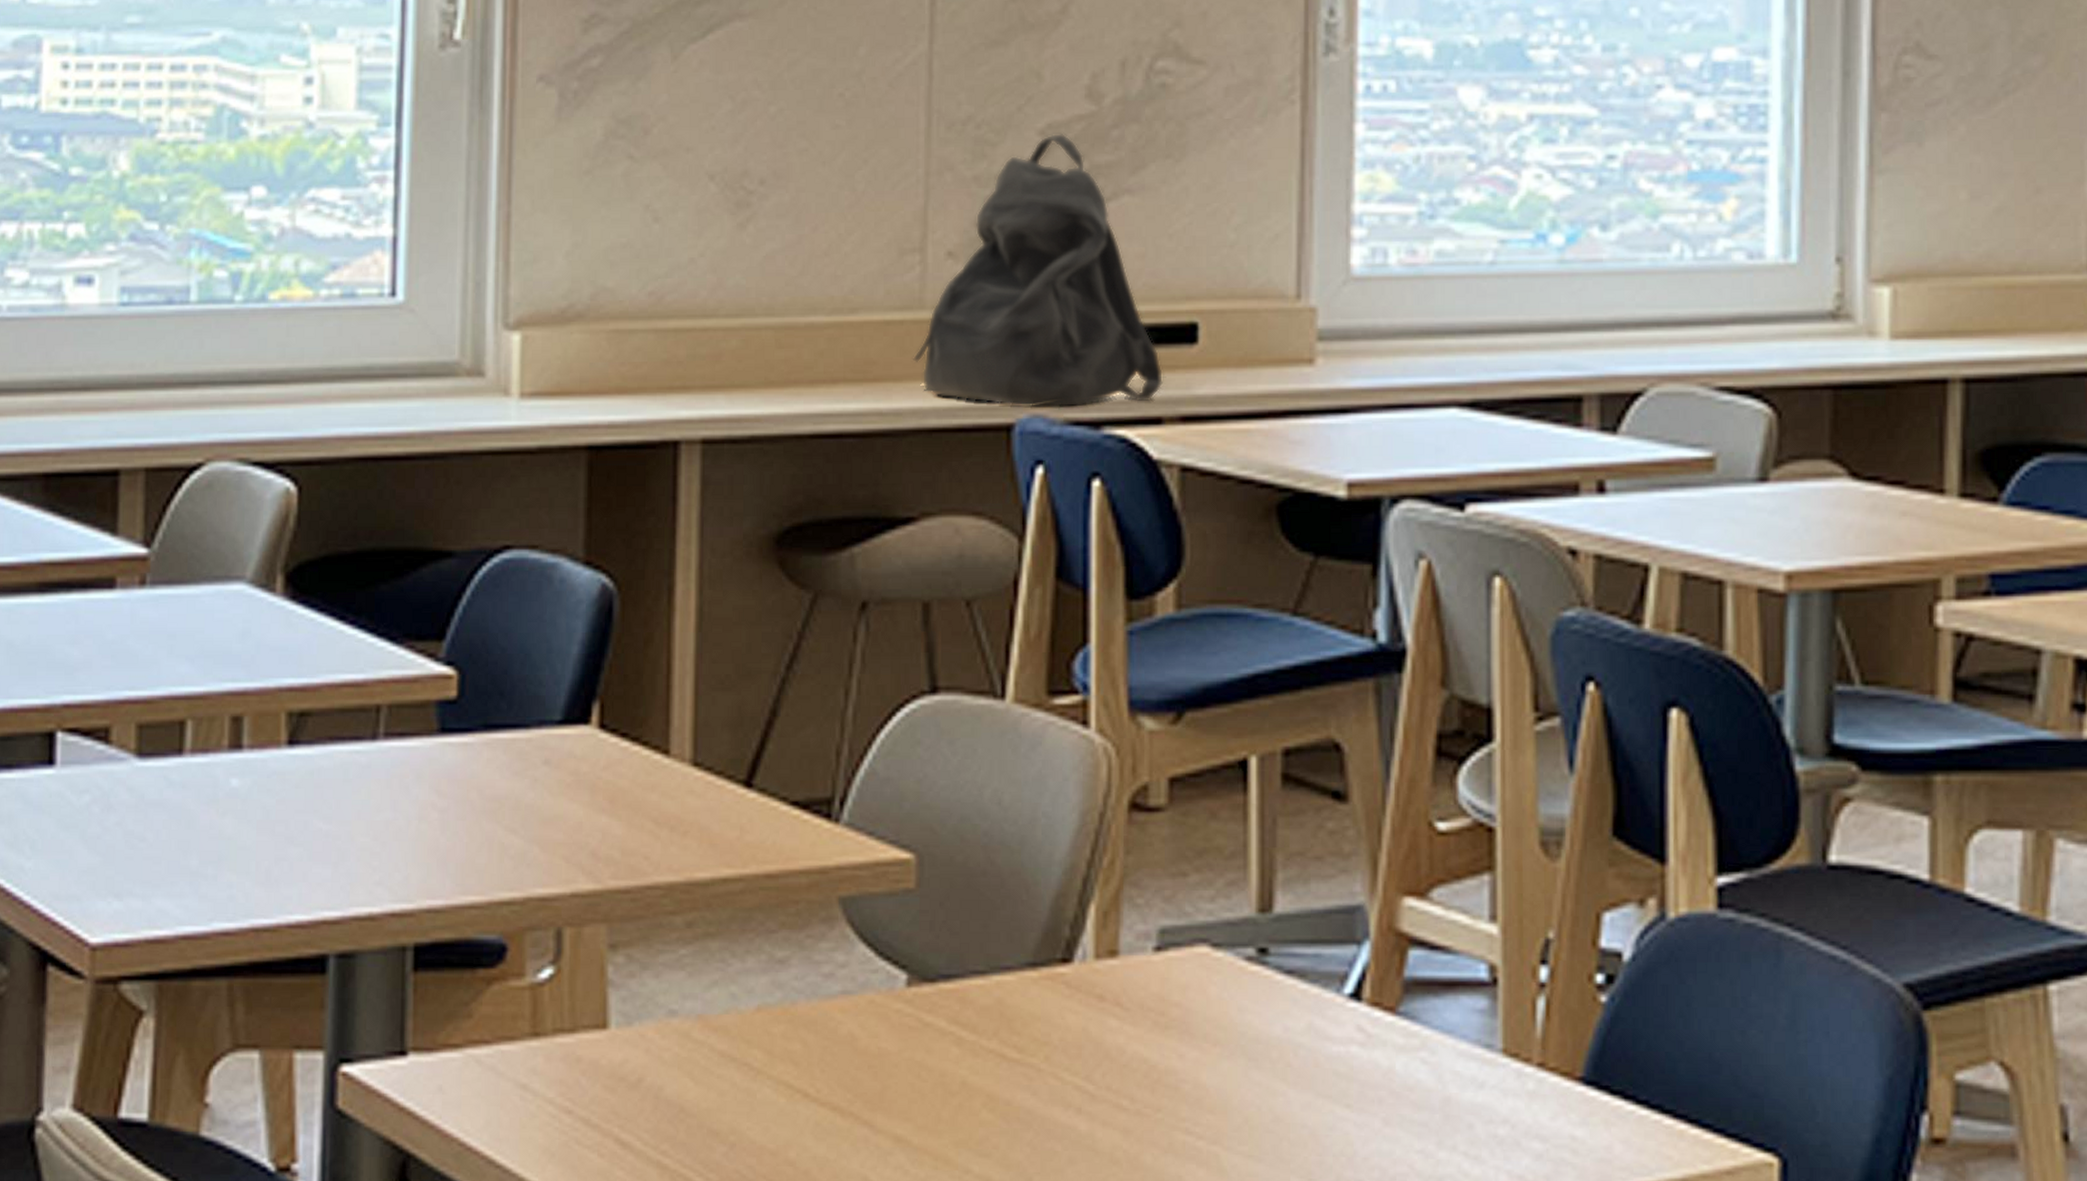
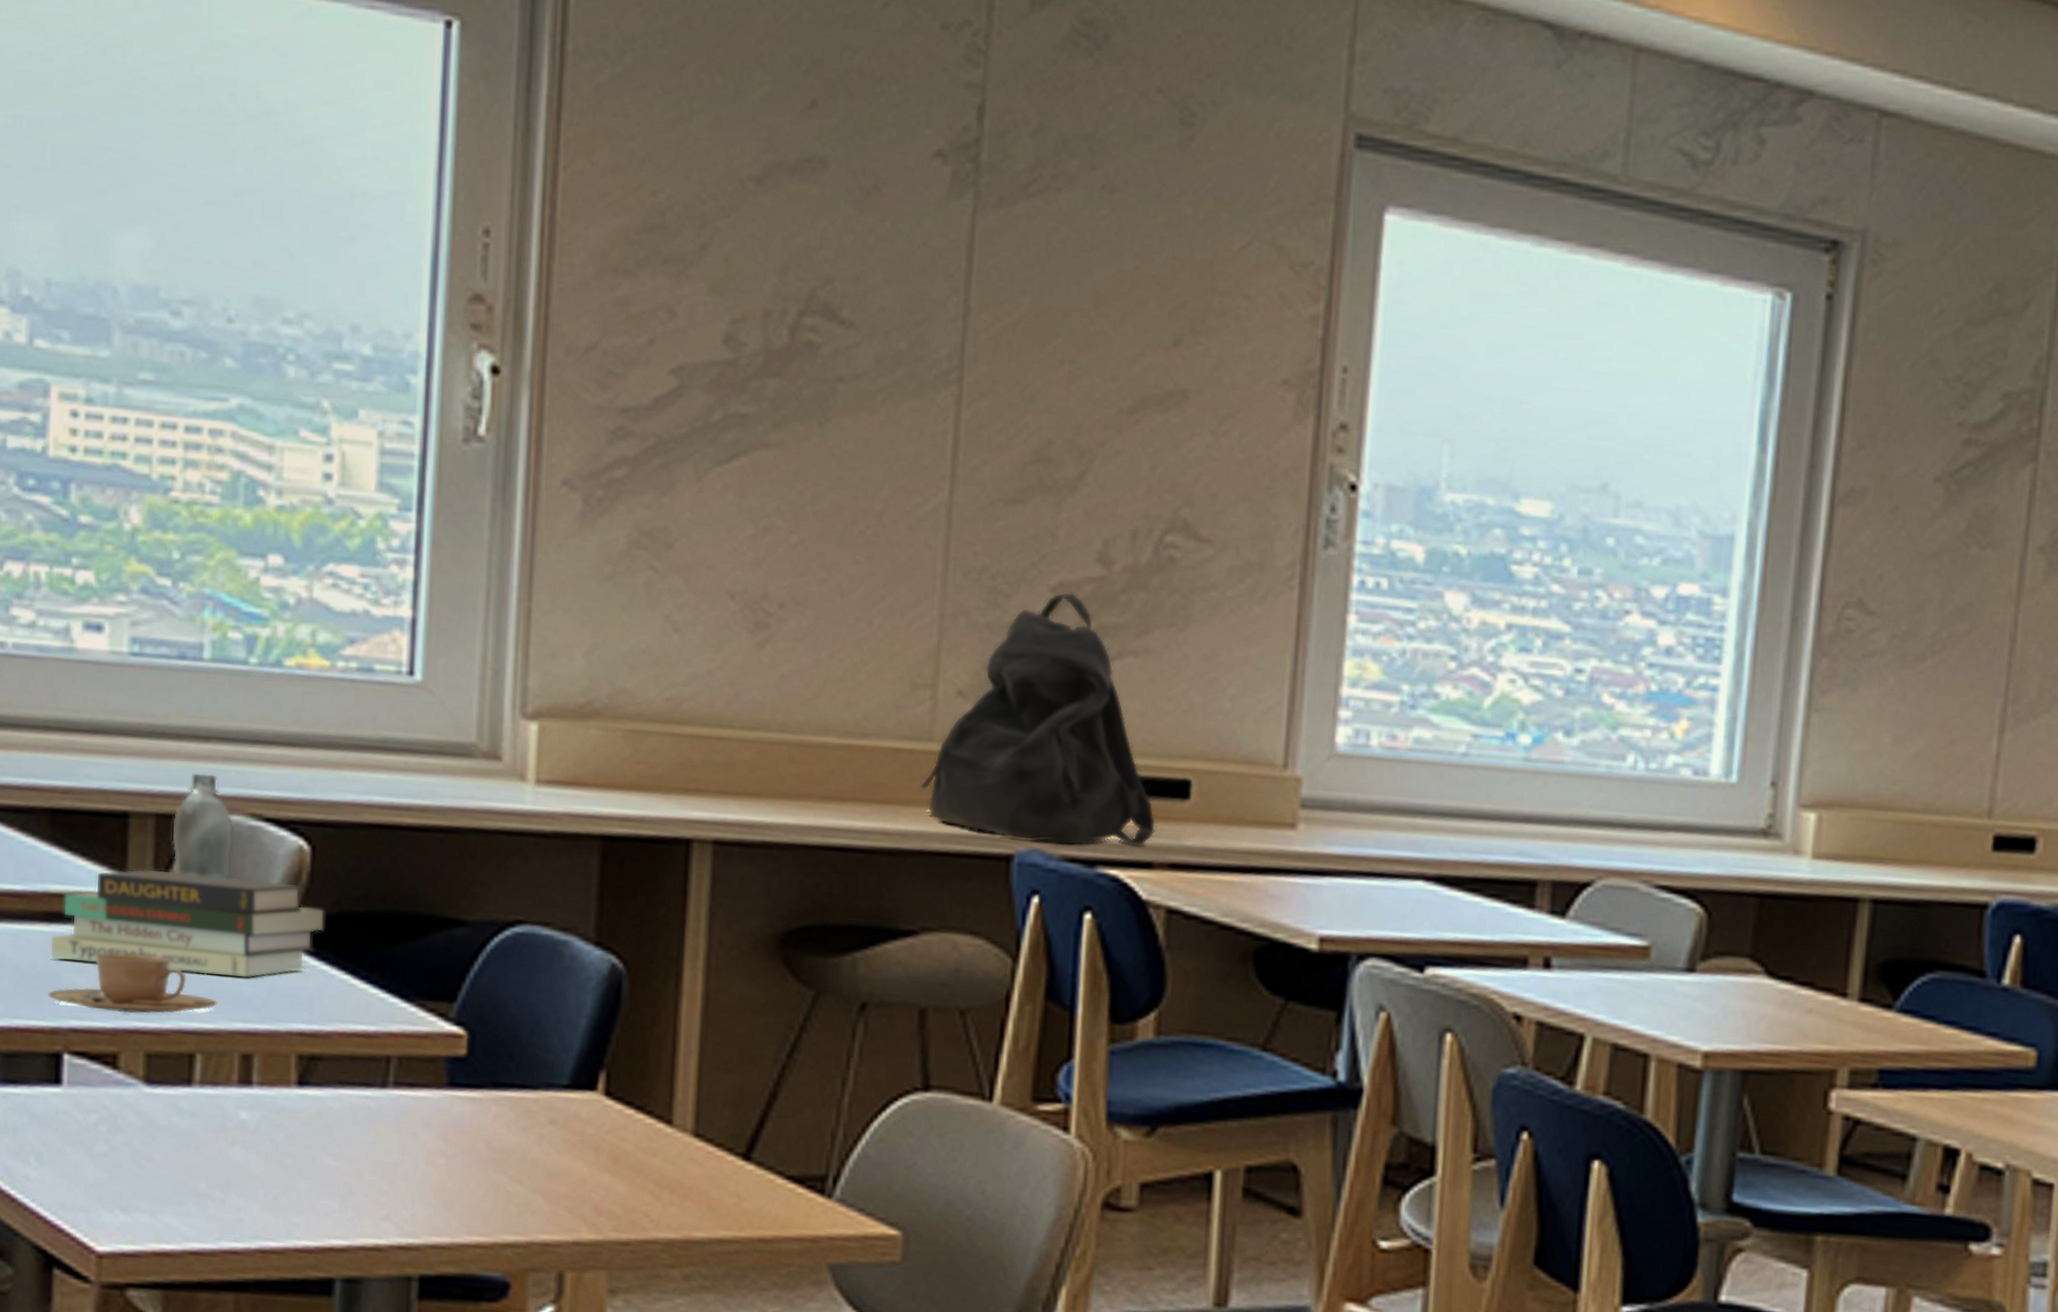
teacup: none [41,619,207,683] -> present [48,953,217,1014]
books: none [44,526,312,634] -> present [50,869,324,978]
bottle: none [161,421,222,531] -> present [172,773,235,879]

